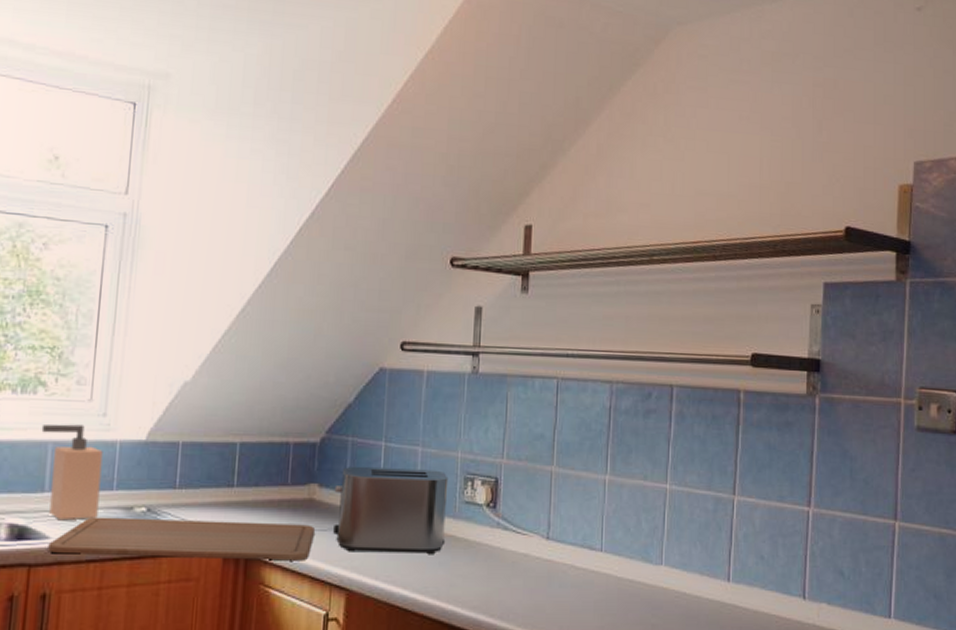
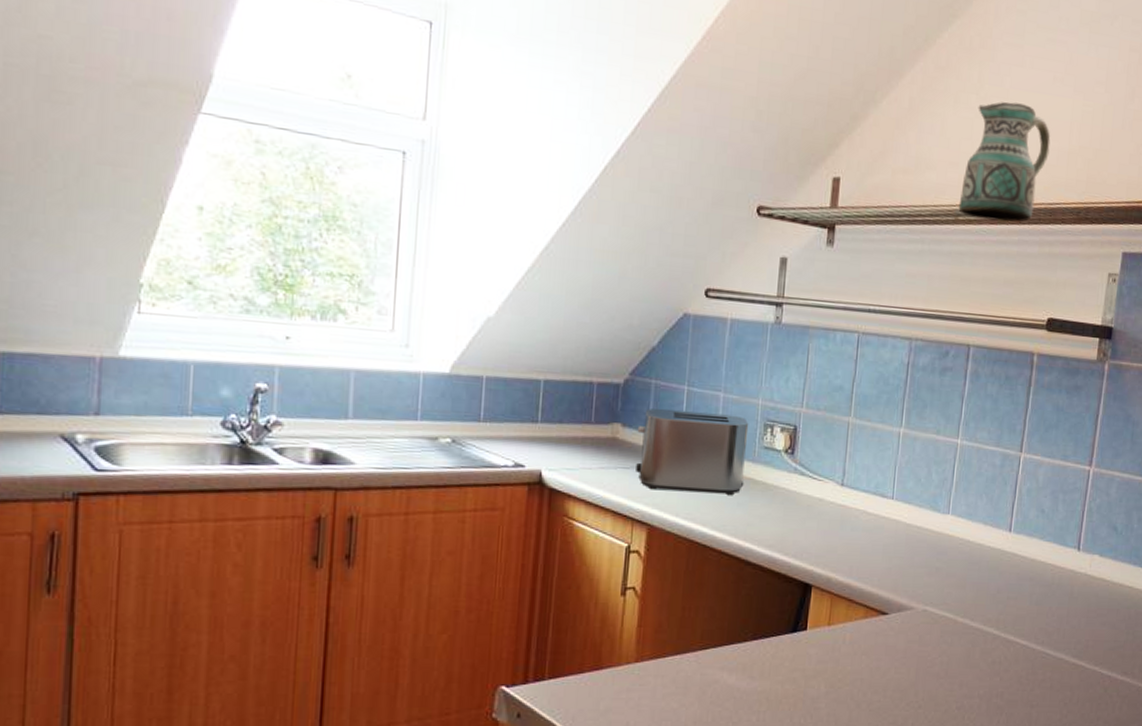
soap dispenser: present [41,424,103,521] -> none [343,352,406,448]
chopping board: present [48,517,316,561] -> none [353,445,619,496]
ceramic pitcher: none [652,142,741,259] -> present [958,101,1051,222]

